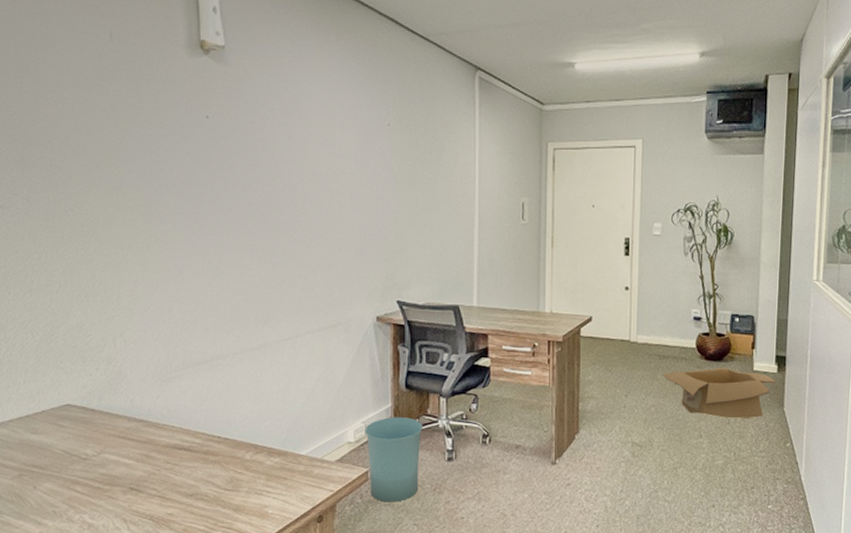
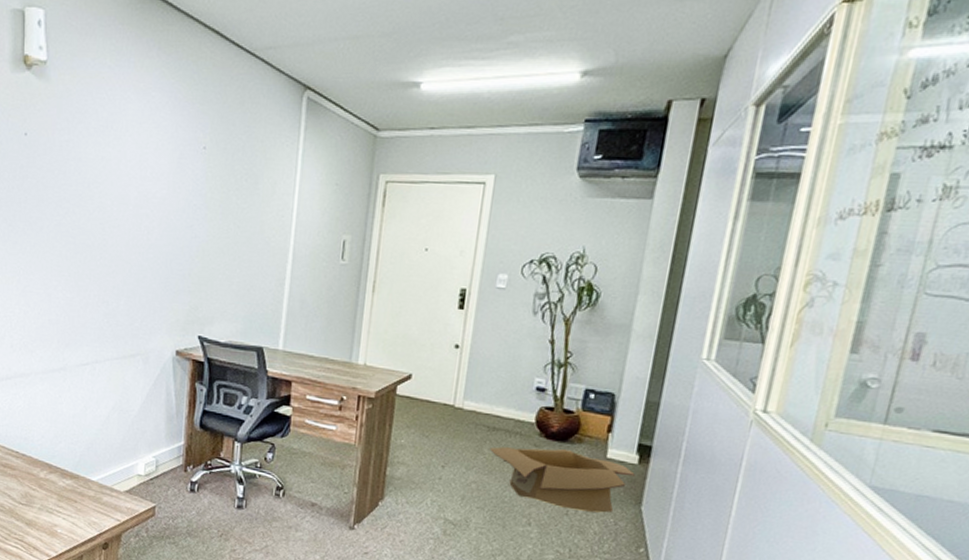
waste bin: present [365,416,422,503] -> none [155,455,214,542]

